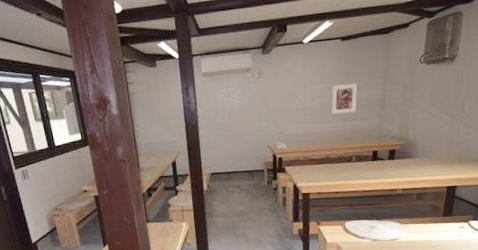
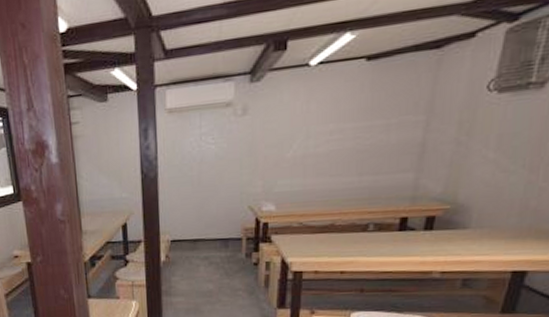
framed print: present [331,83,358,115] -> none [344,121,386,166]

